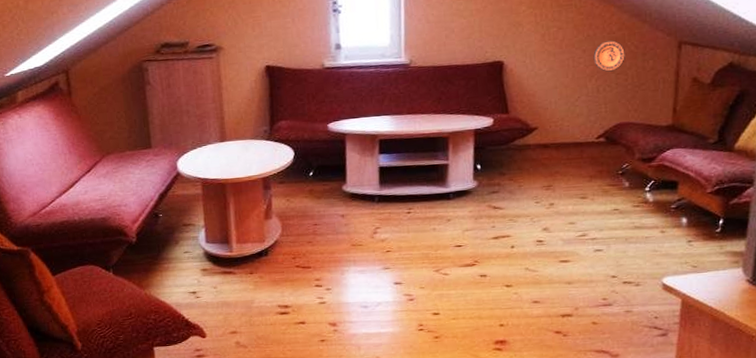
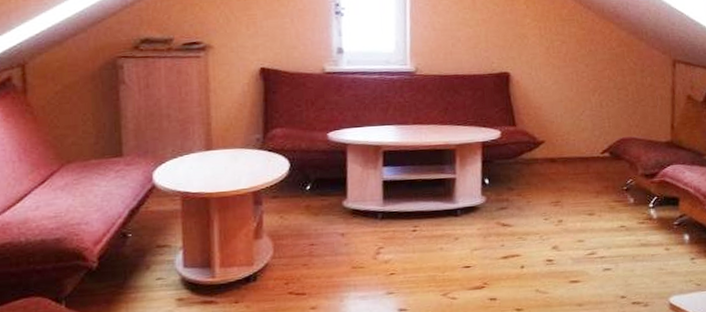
decorative plate: present [593,40,625,72] -> none [595,56,625,87]

